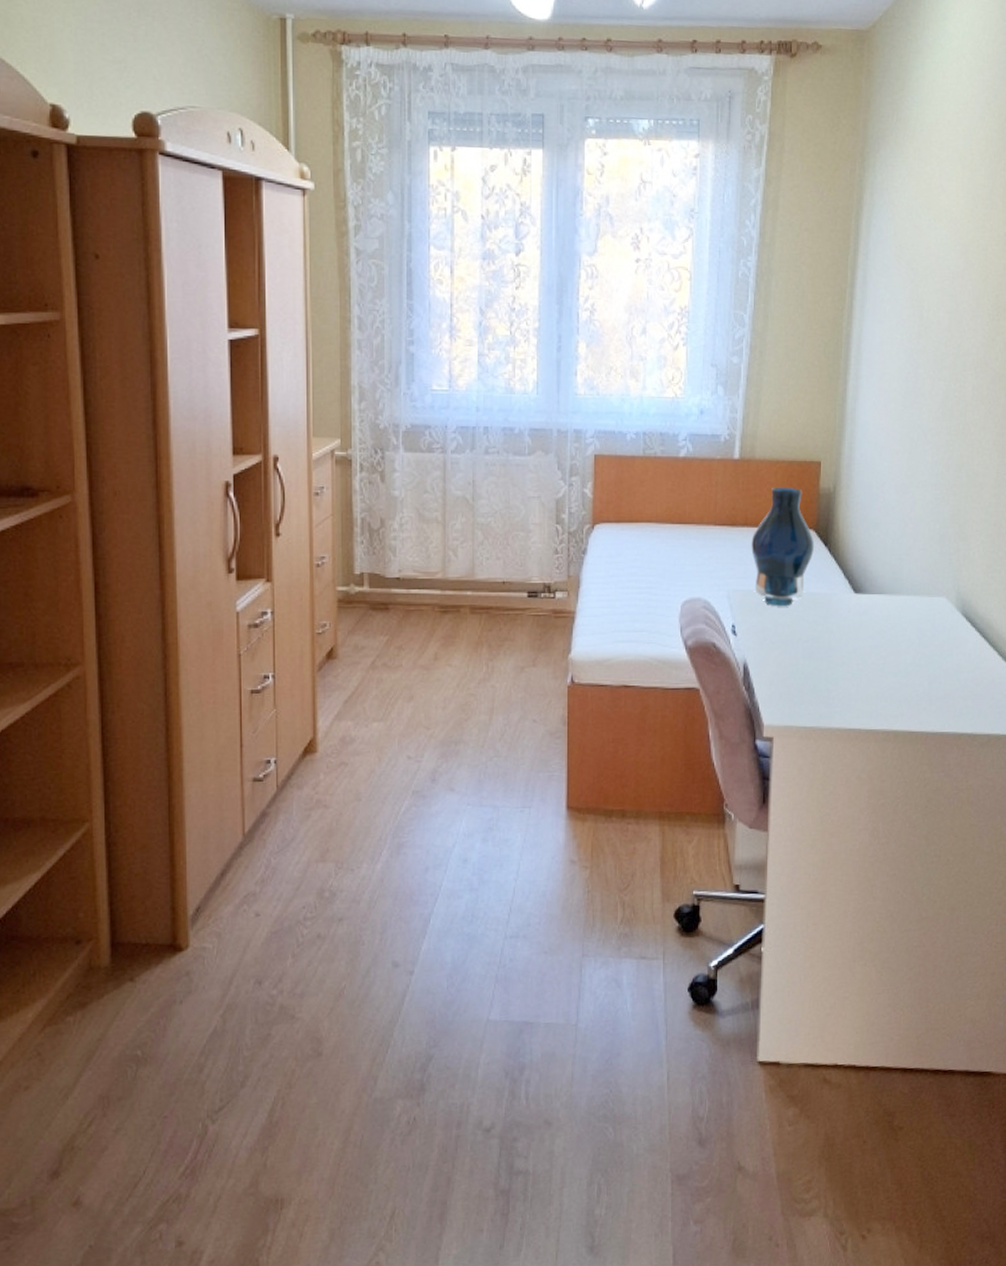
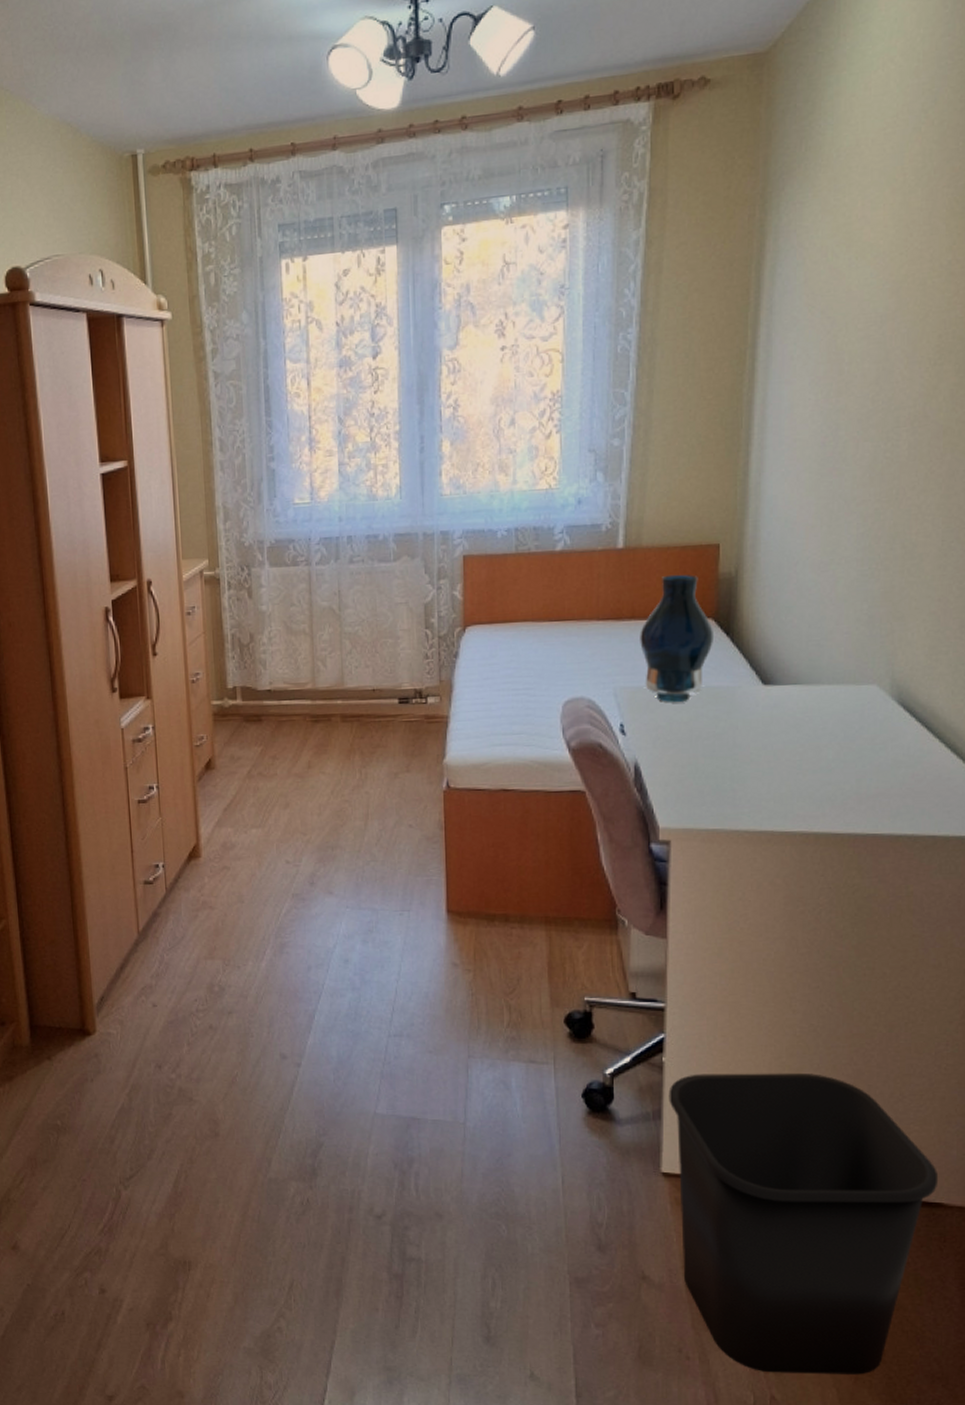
waste bin: none [766,956,989,1251] -> present [668,1072,939,1375]

